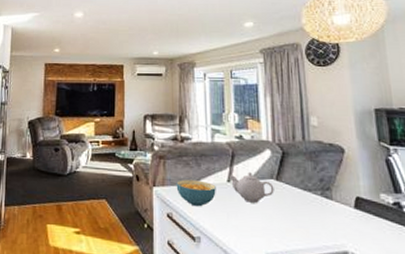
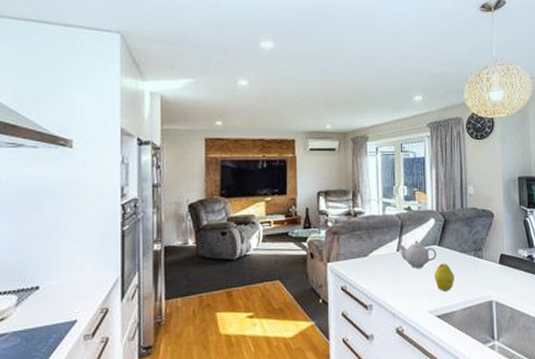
cereal bowl: present [176,180,216,207] -> none [350,252,387,277]
fruit: none [271,200,297,233] -> present [434,263,454,291]

